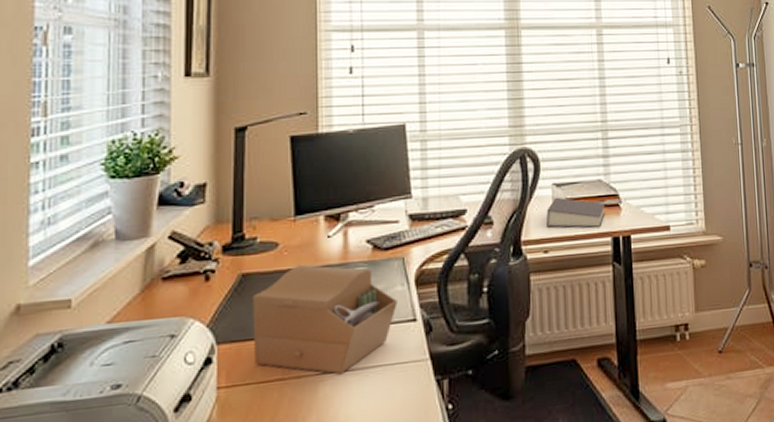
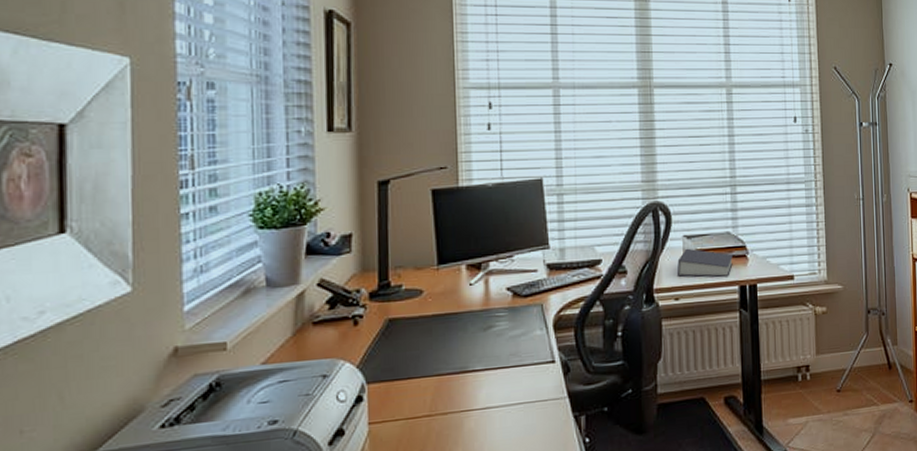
sewing box: present [253,264,397,375] -> none [399,310,537,411]

